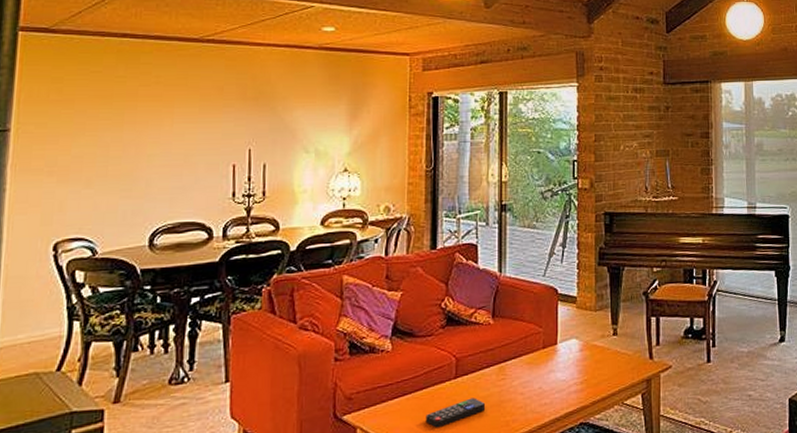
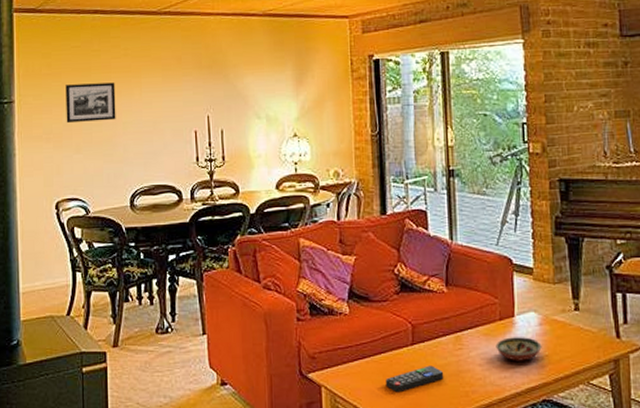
picture frame: none [76,112,142,155] -> present [65,82,116,124]
decorative bowl: none [538,363,581,388] -> present [495,337,542,361]

